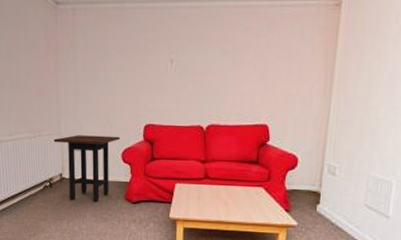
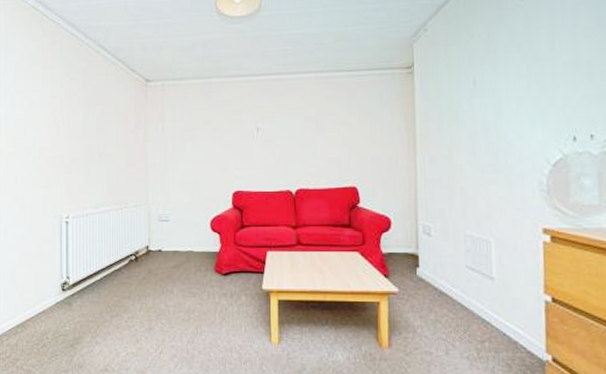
side table: present [53,135,121,203] -> none [140,204,209,276]

